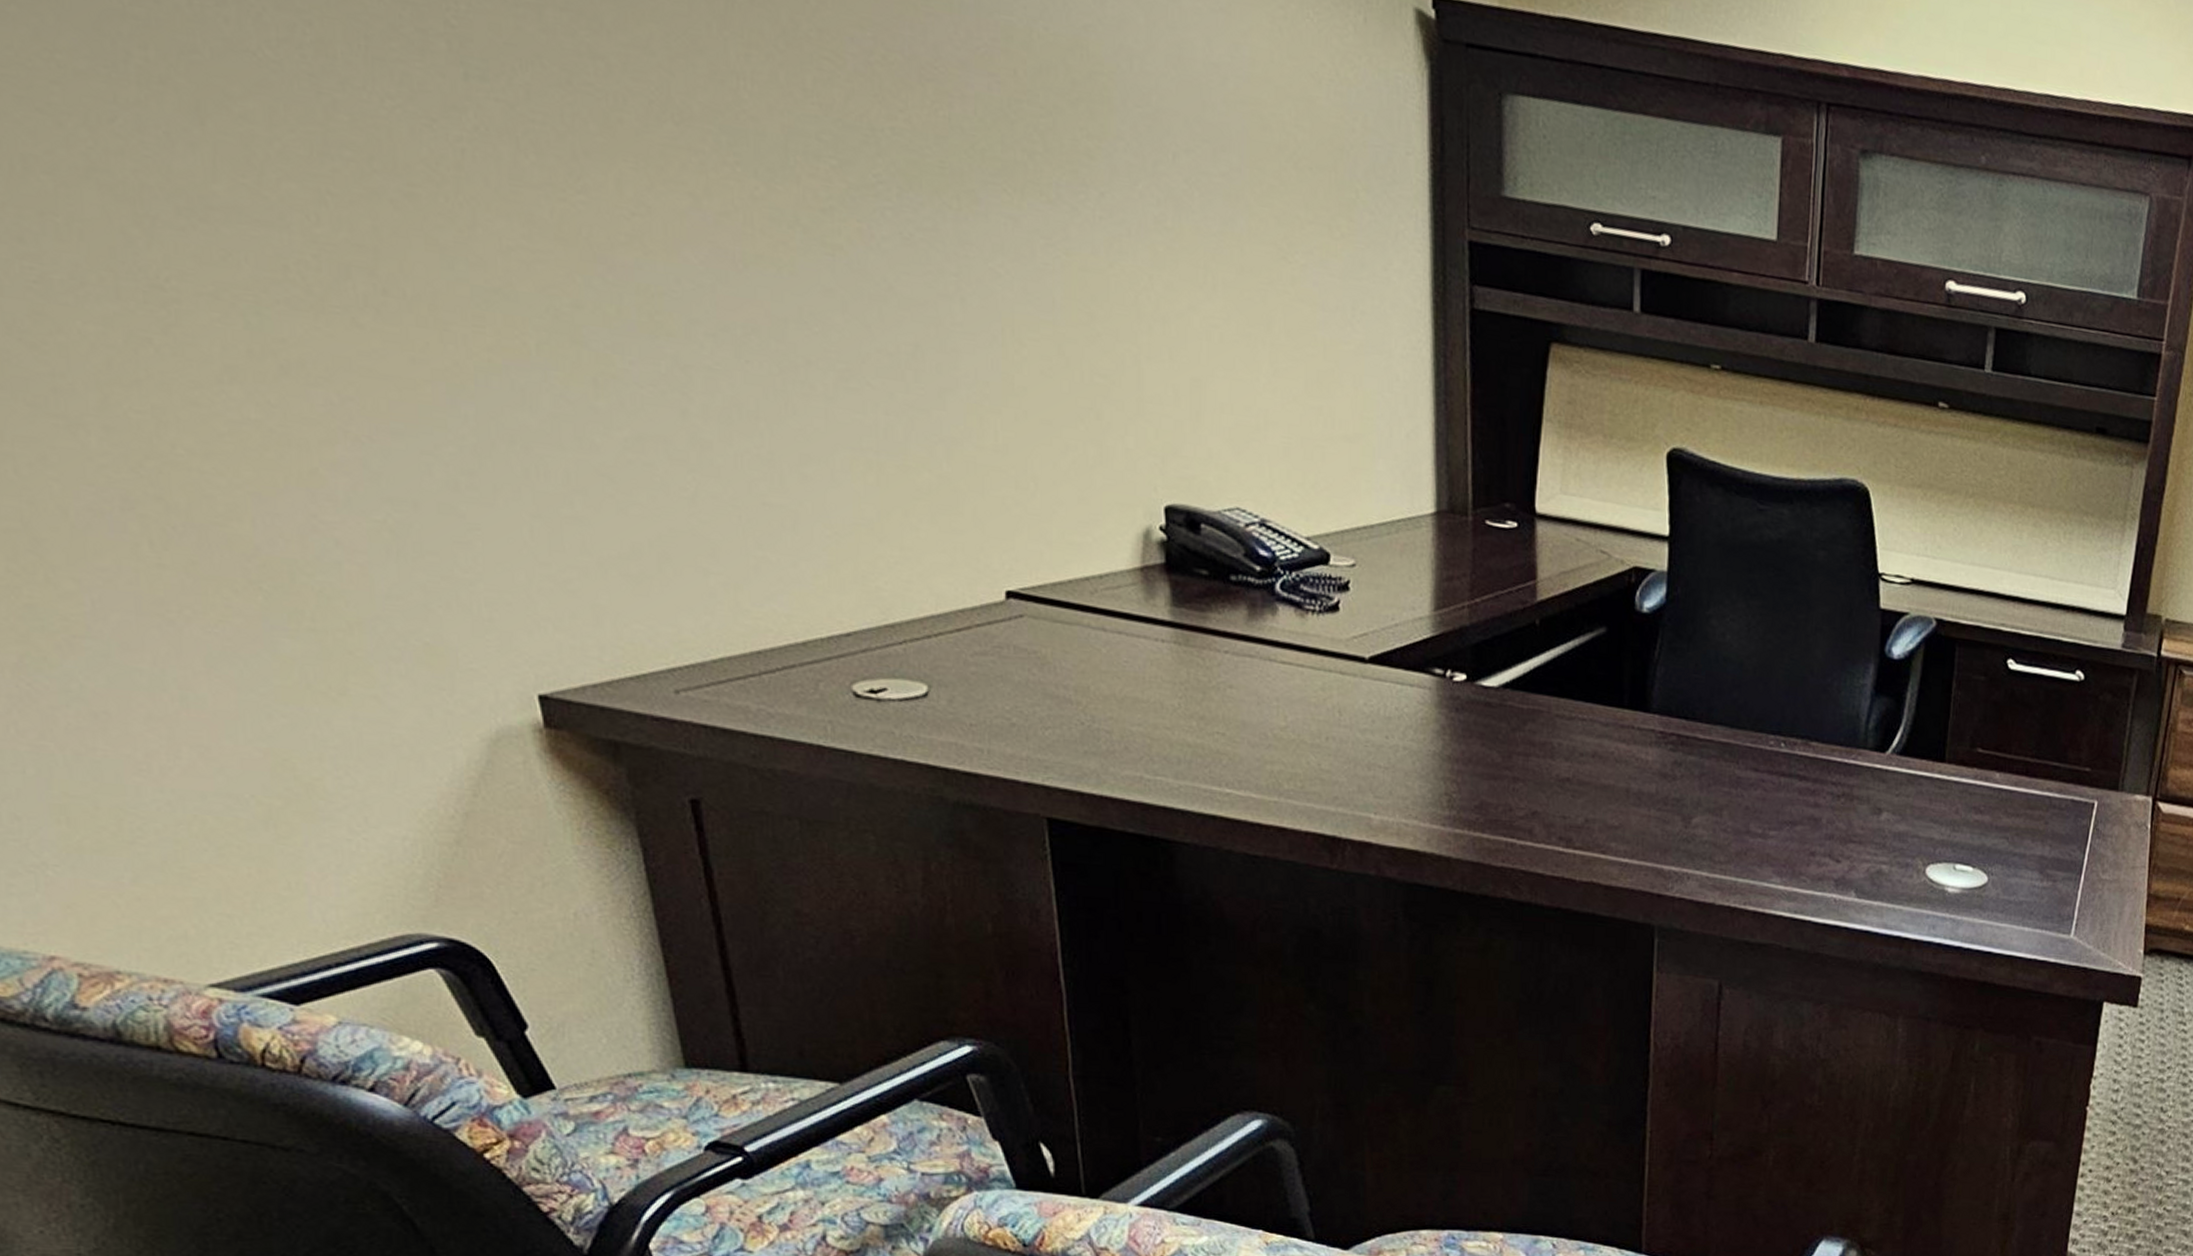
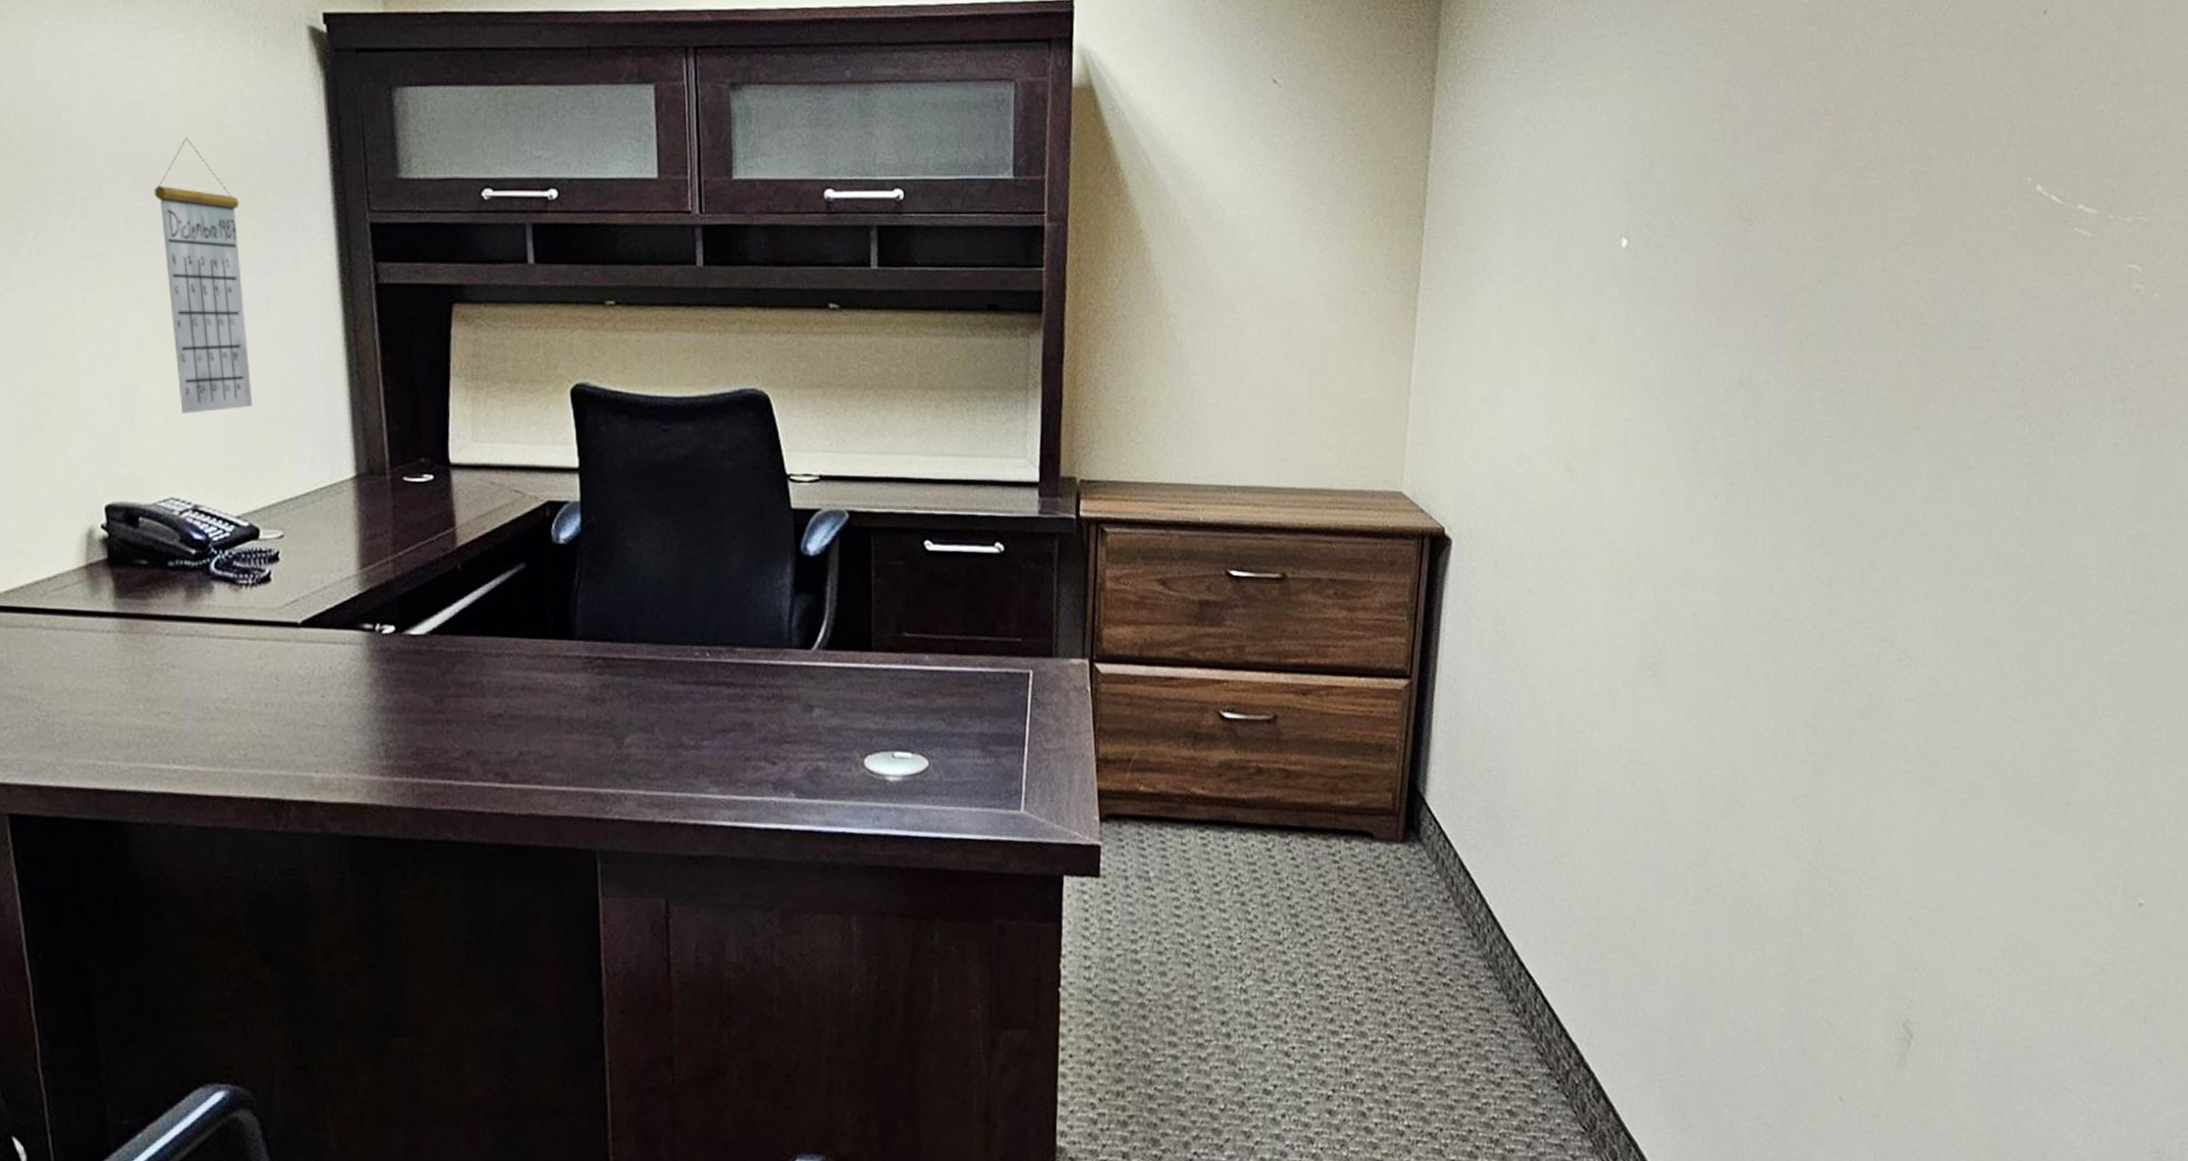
calendar: none [1234,112,1331,423] -> present [153,137,253,413]

